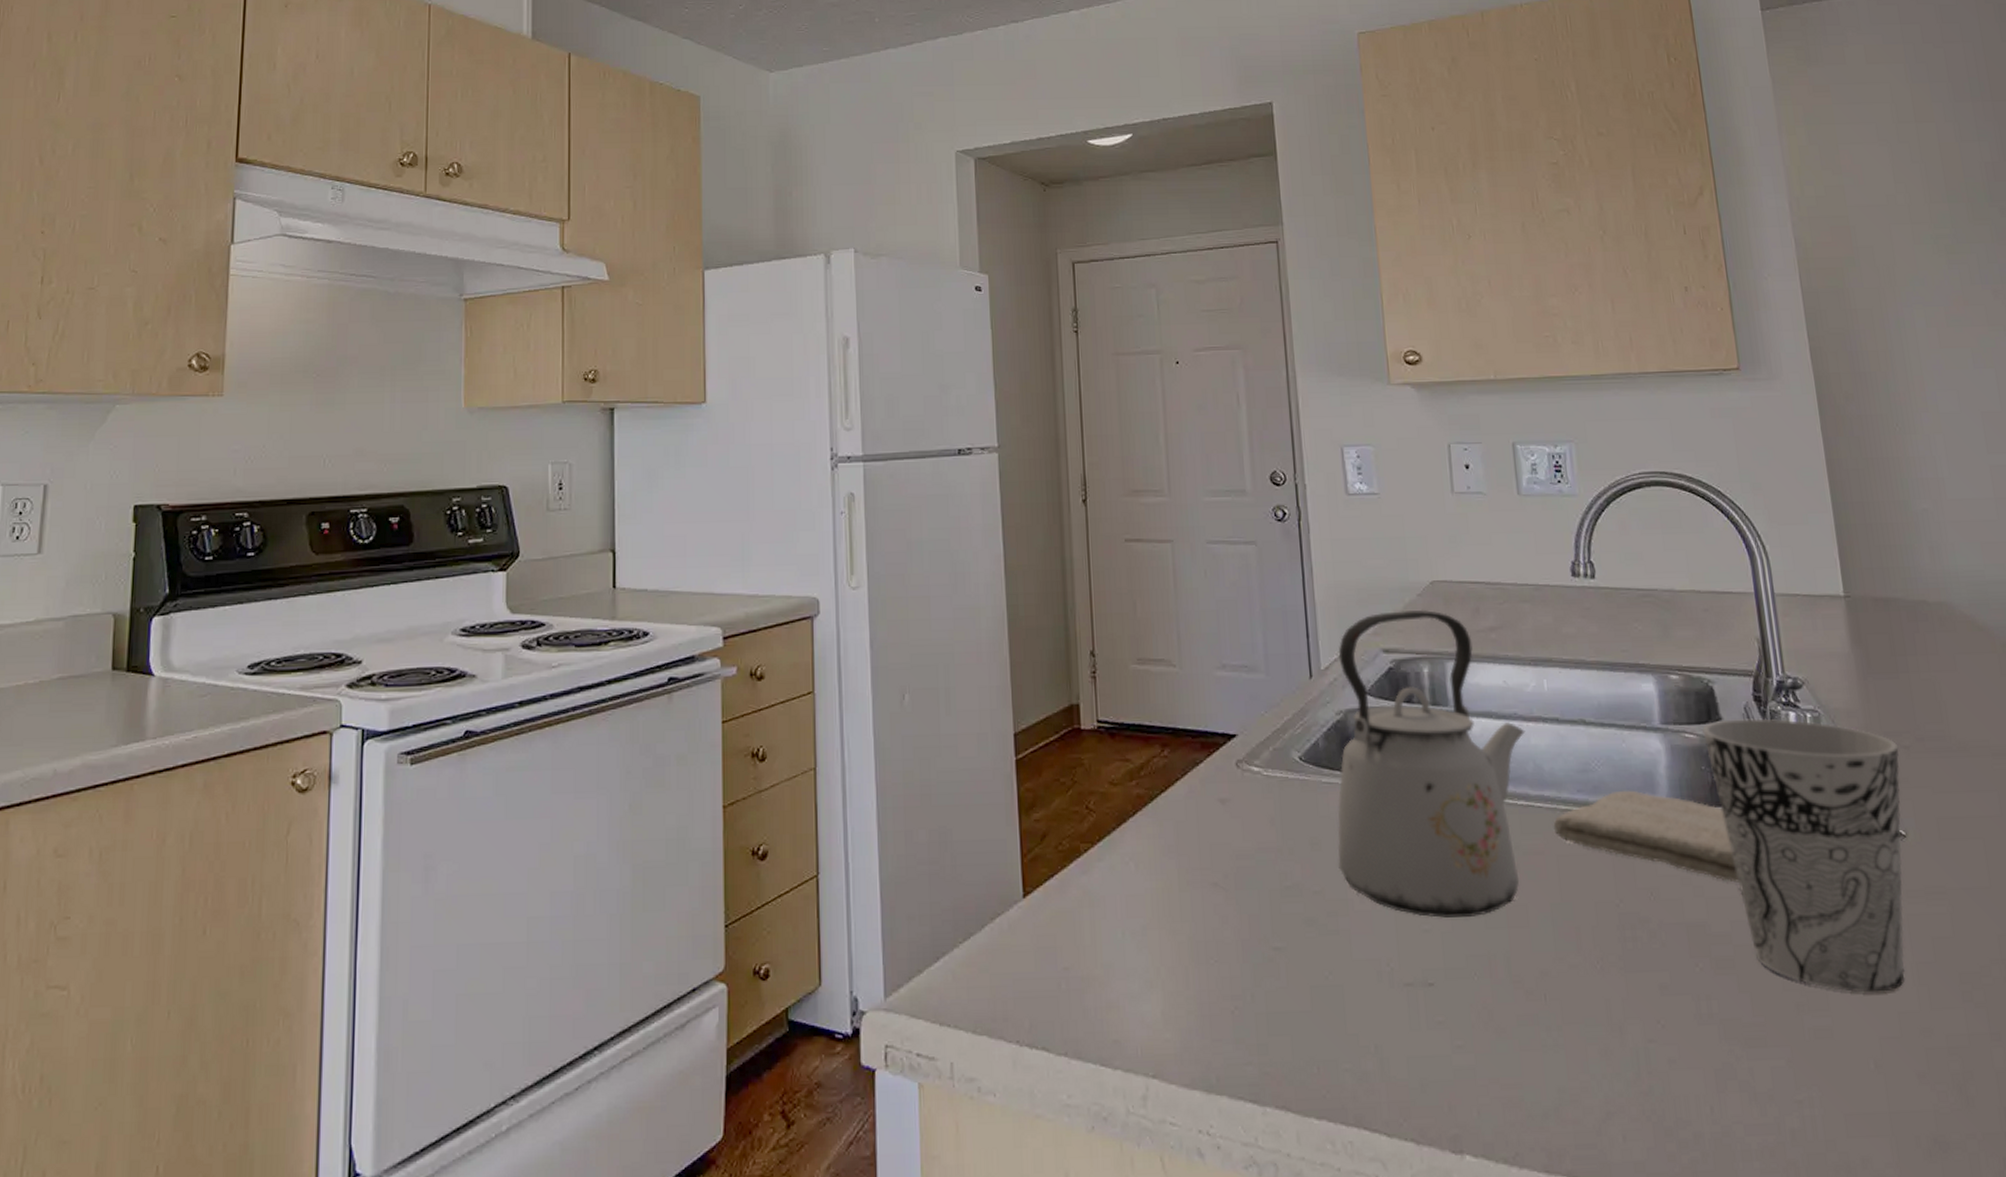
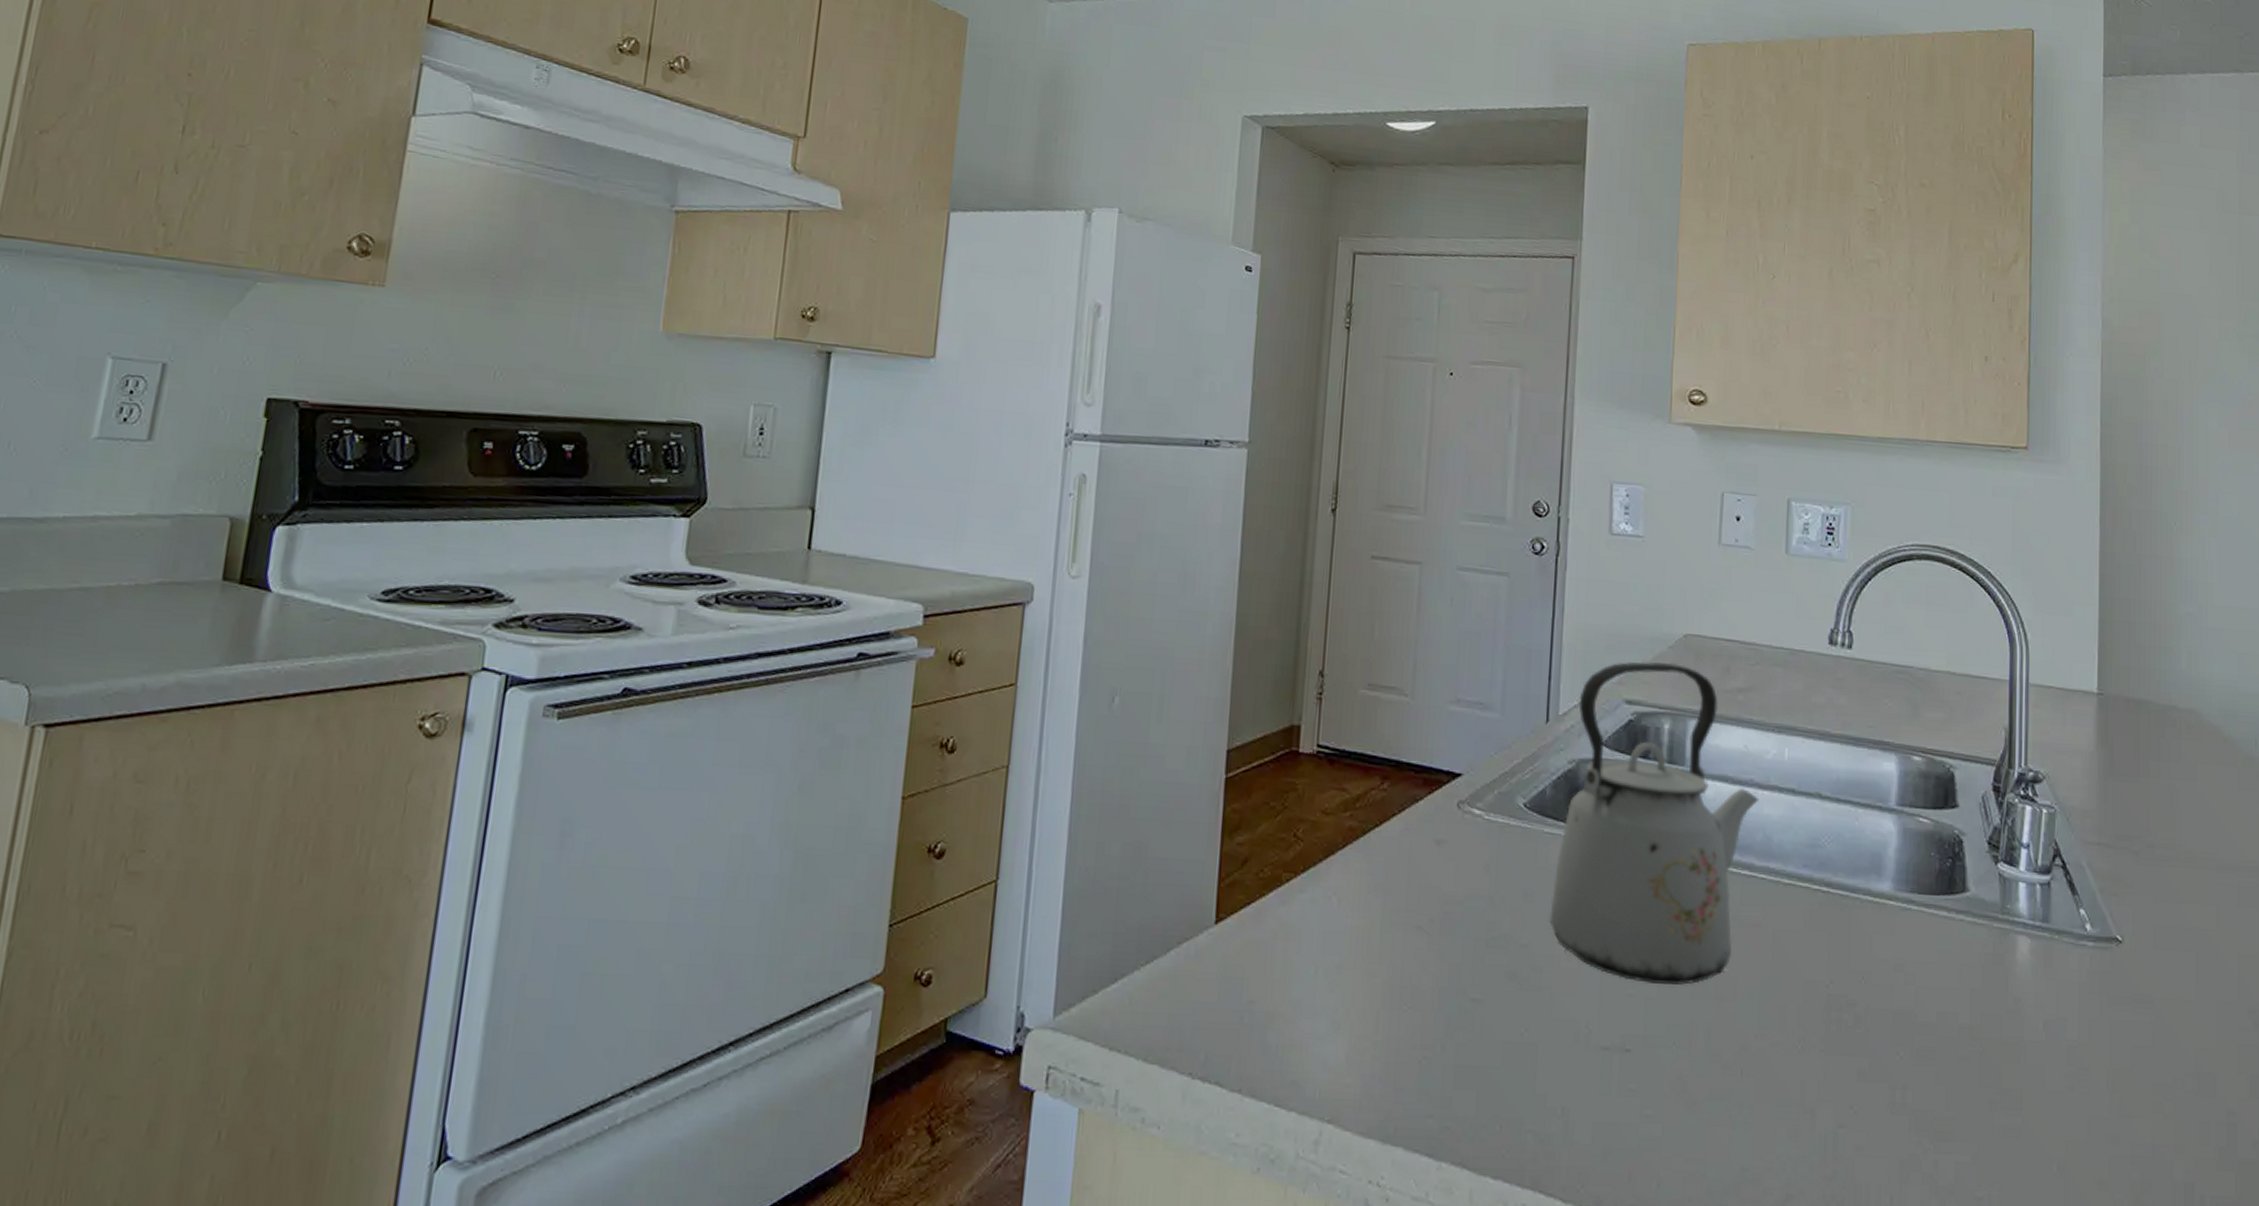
washcloth: present [1553,790,1739,883] -> none [1774,869,1952,974]
cup: present [1702,718,1906,993] -> none [1937,807,2128,1096]

